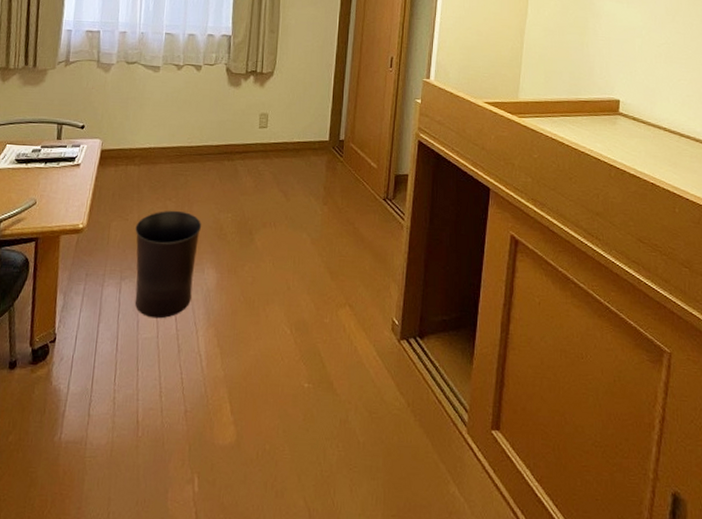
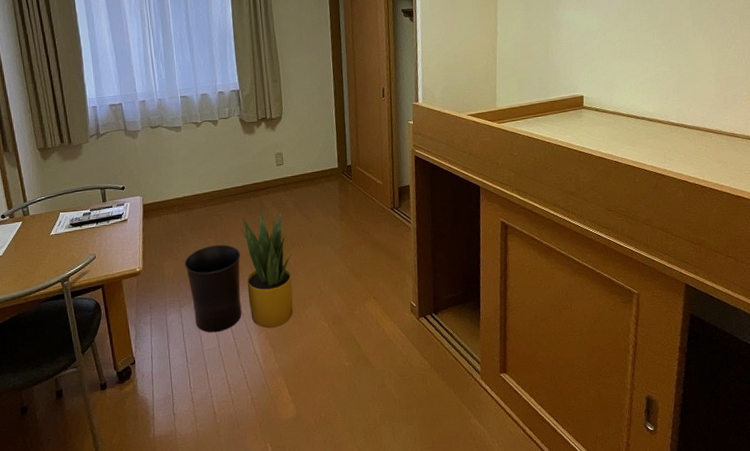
planter: none [201,177,263,324] -> present [241,210,294,328]

